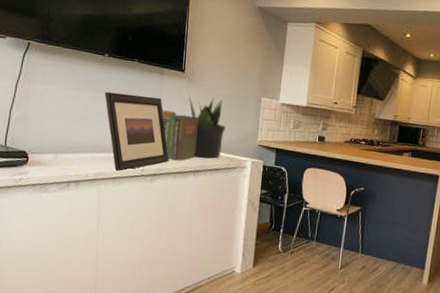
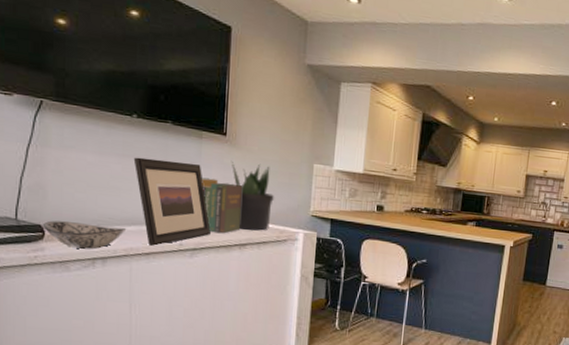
decorative bowl: none [26,147,97,174] -> present [42,220,127,250]

